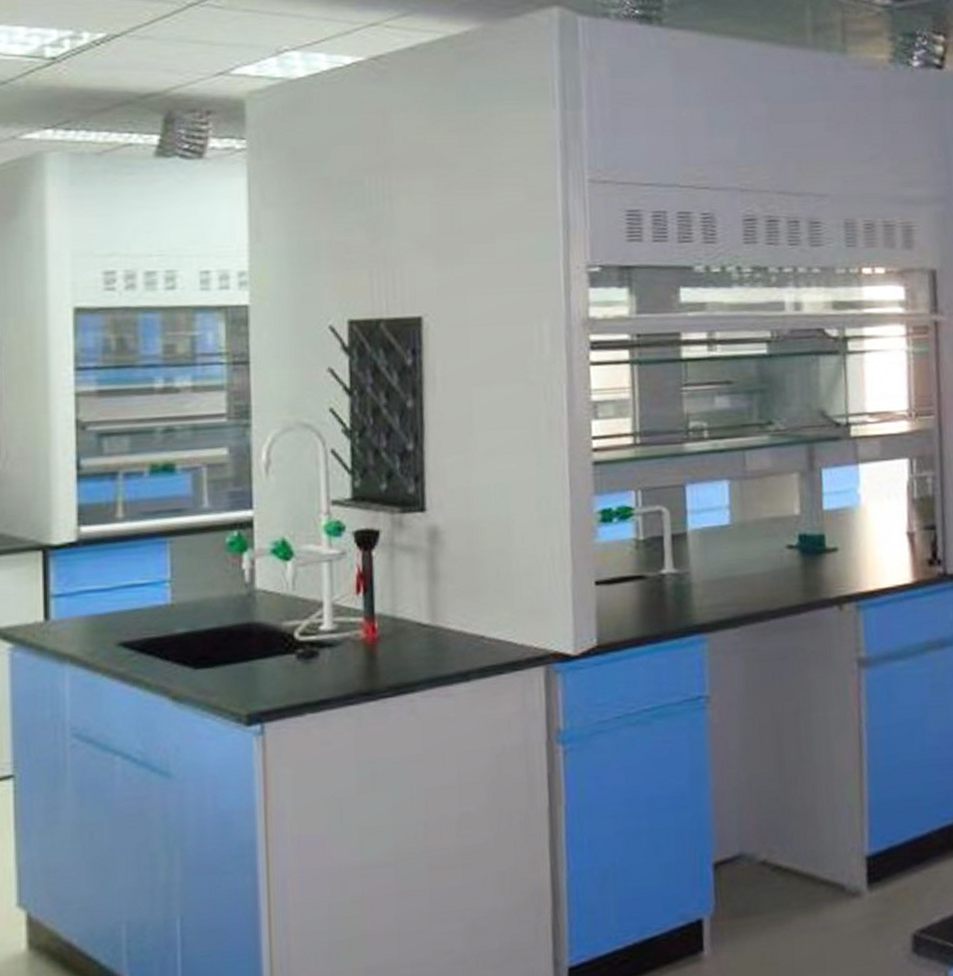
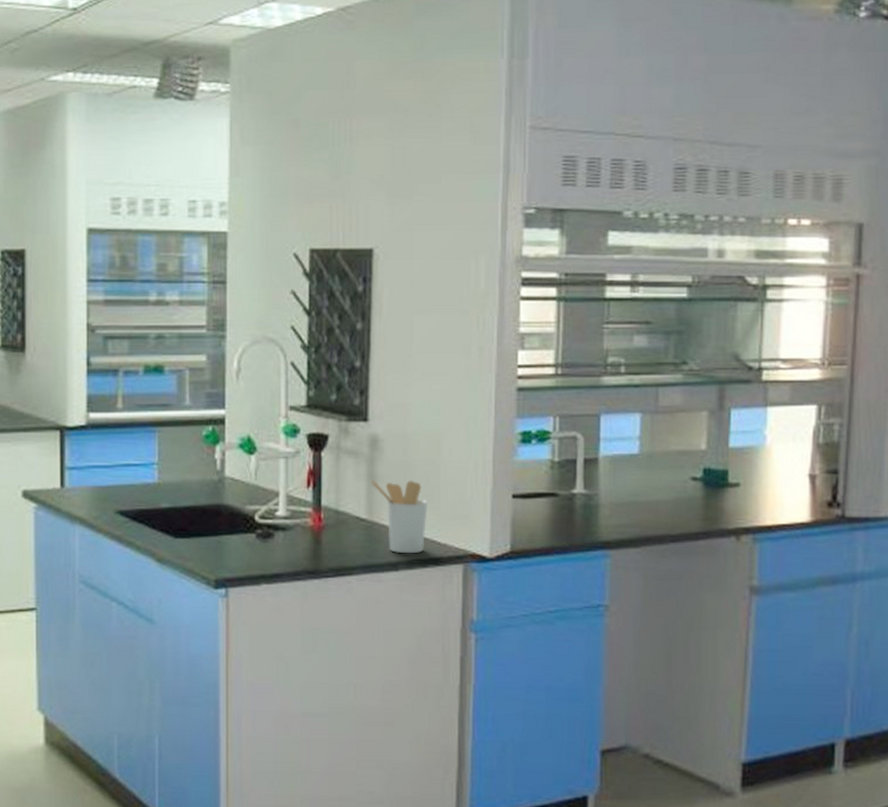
utensil holder: none [433,574,501,661] -> present [371,479,429,554]

